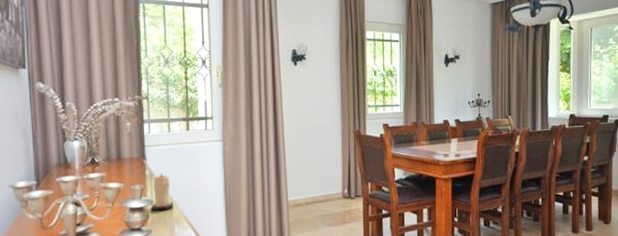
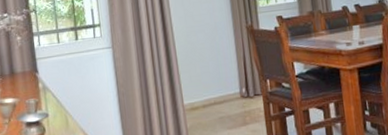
candle: present [150,172,174,211] -> none [46,84,69,124]

